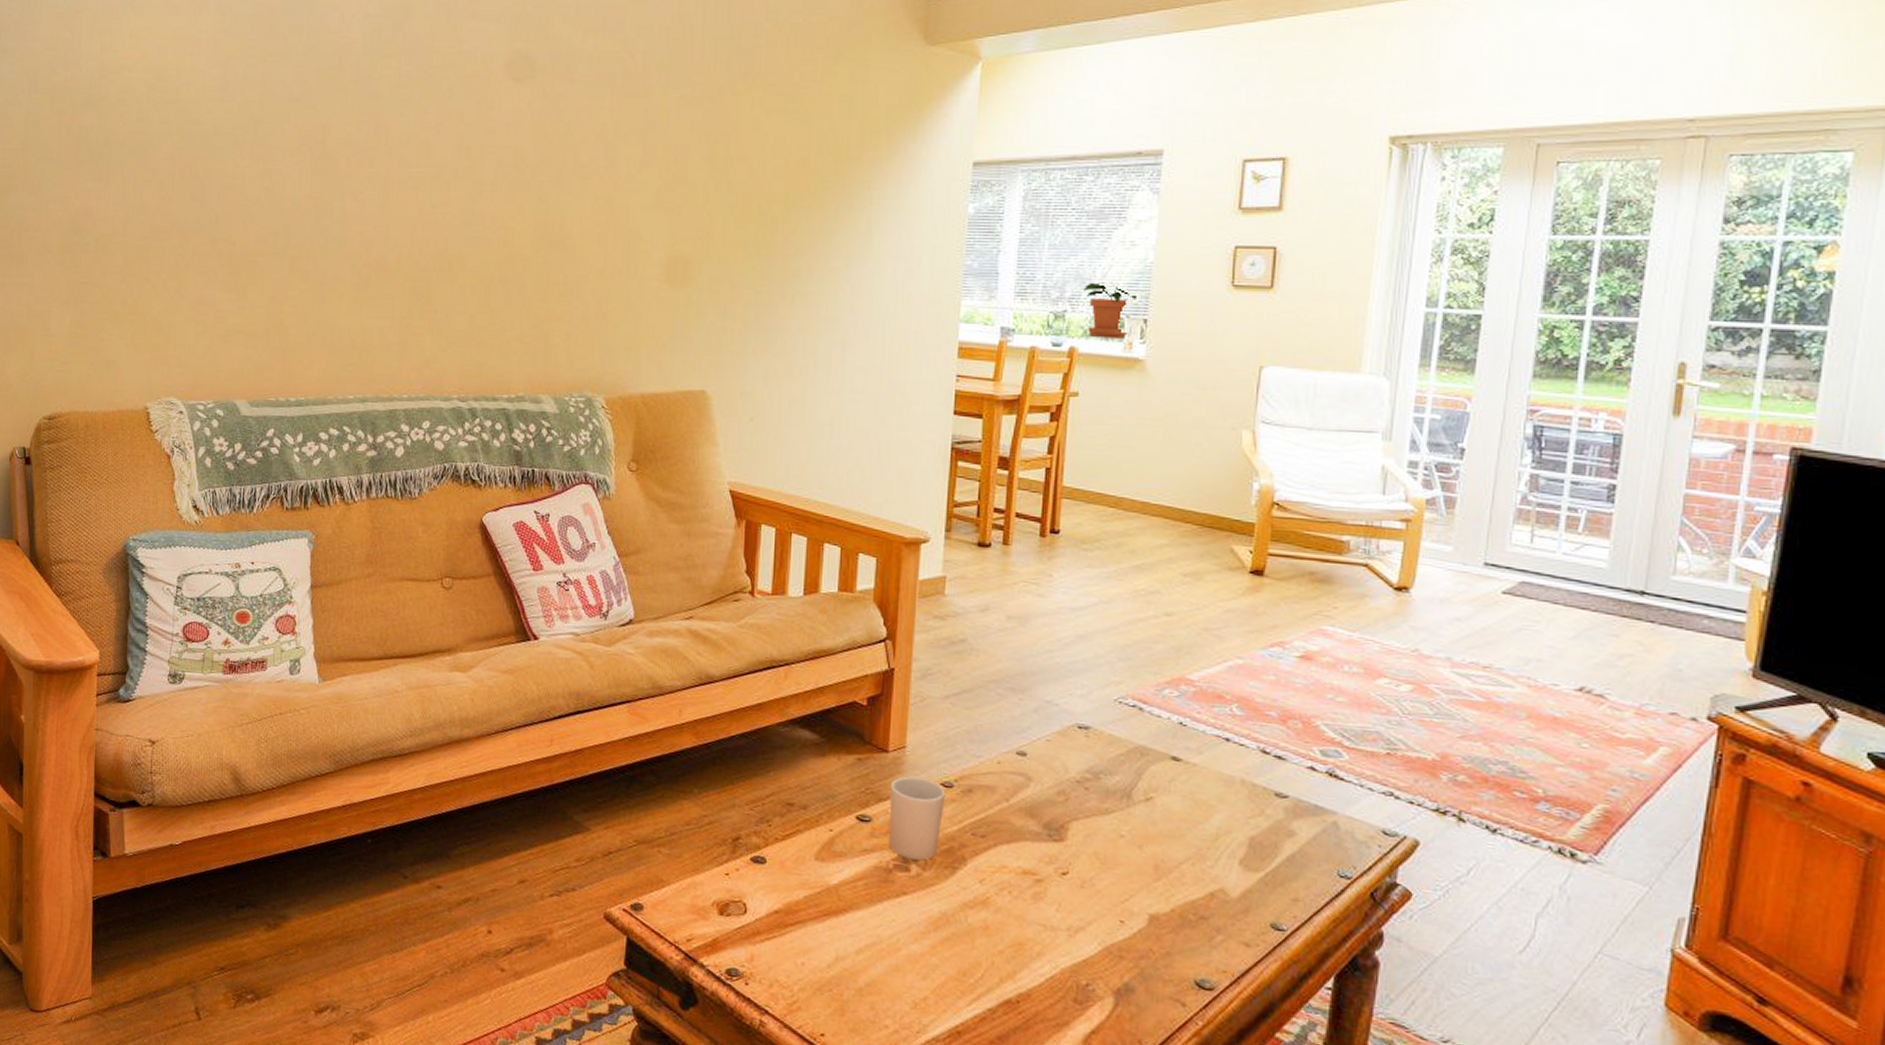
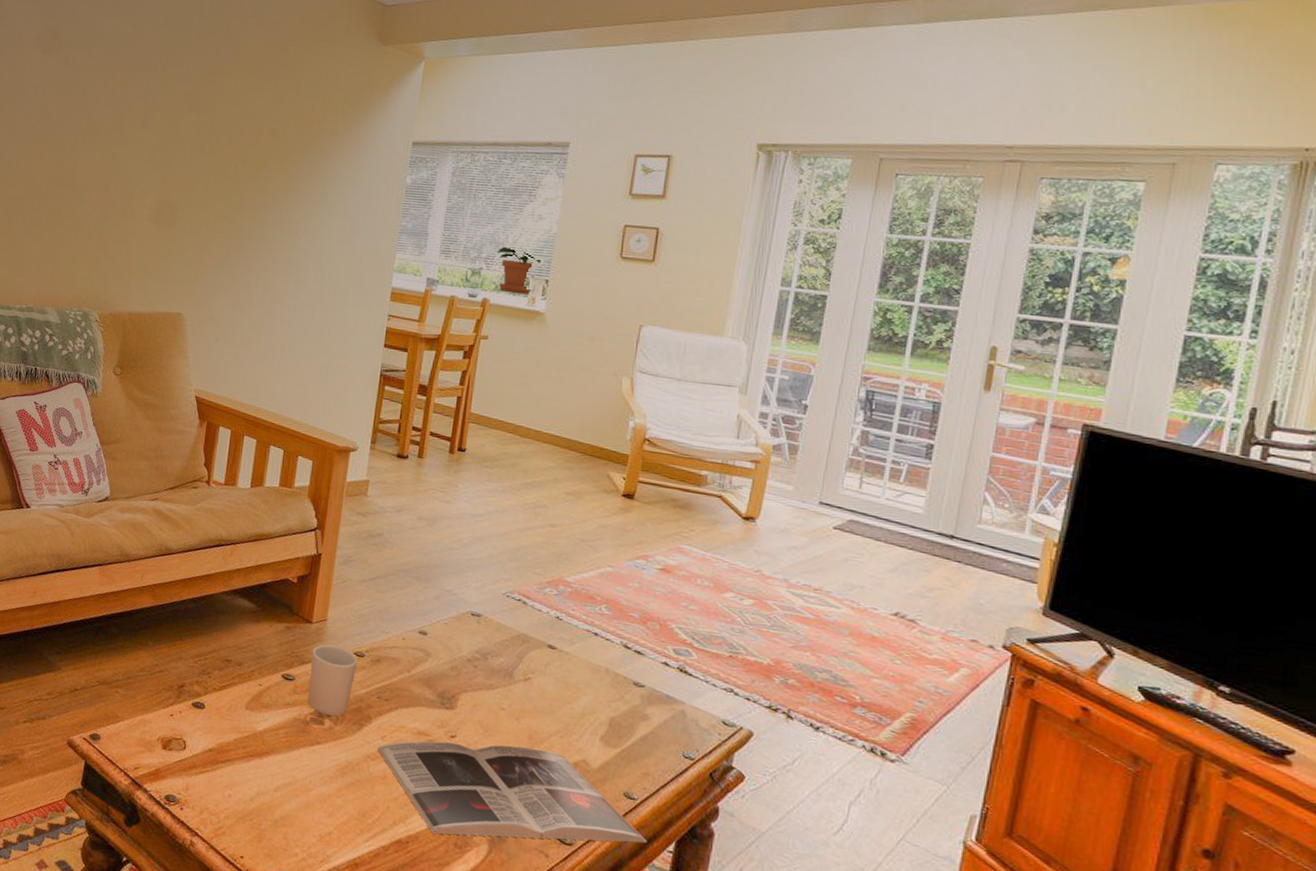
magazine: none [976,878,1301,990] -> present [378,741,647,844]

